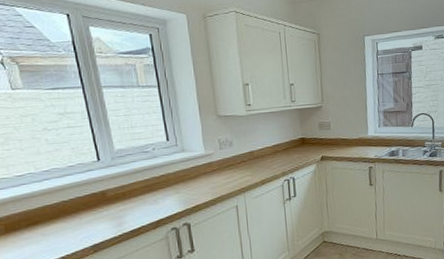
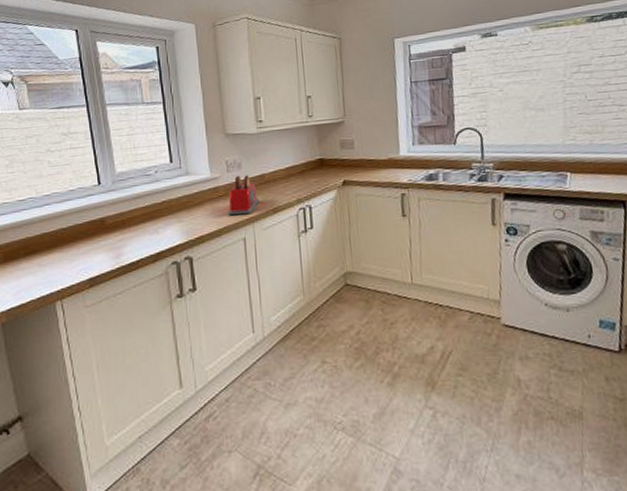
toaster: none [221,151,250,187] -> present [227,175,260,216]

